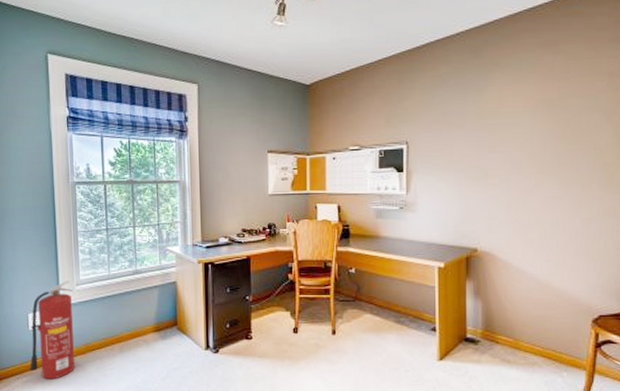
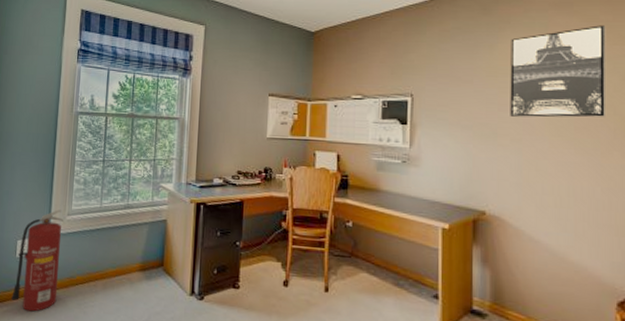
wall art: none [499,62,589,157] -> present [510,25,607,118]

